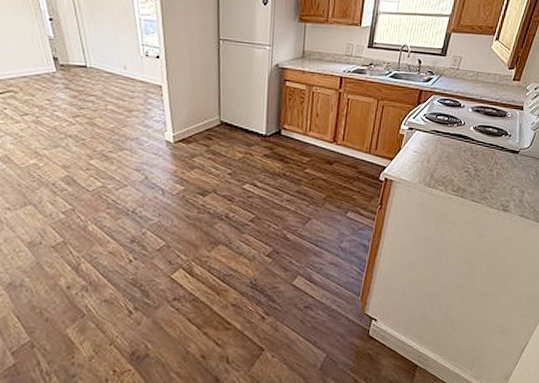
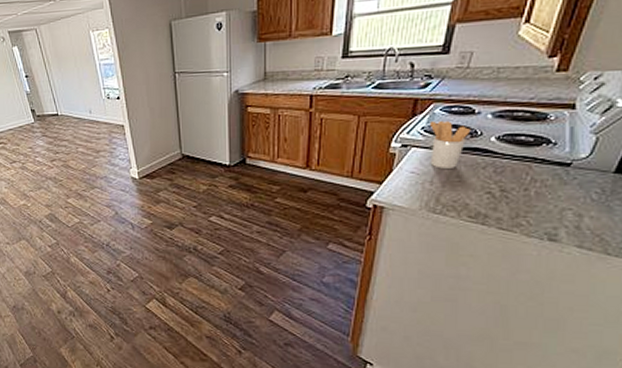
utensil holder: none [428,109,458,150] -> present [429,120,471,169]

